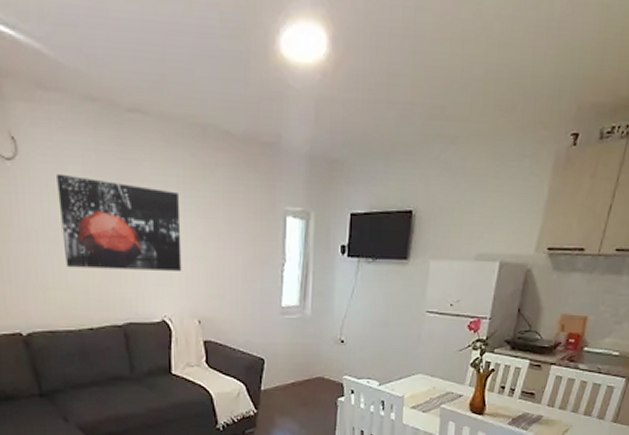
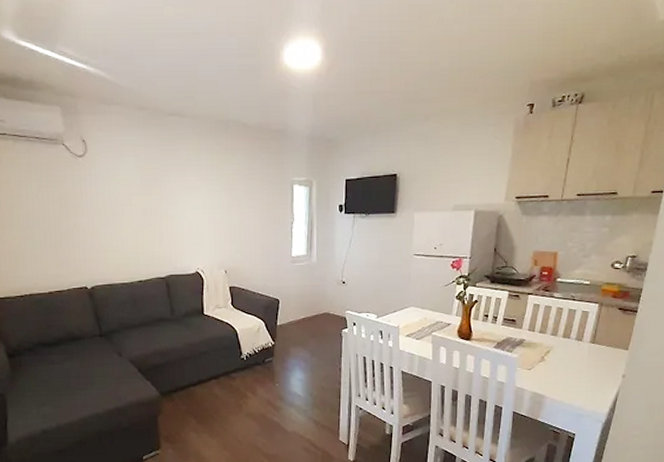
wall art: present [57,173,182,271] -> none [115,164,211,235]

